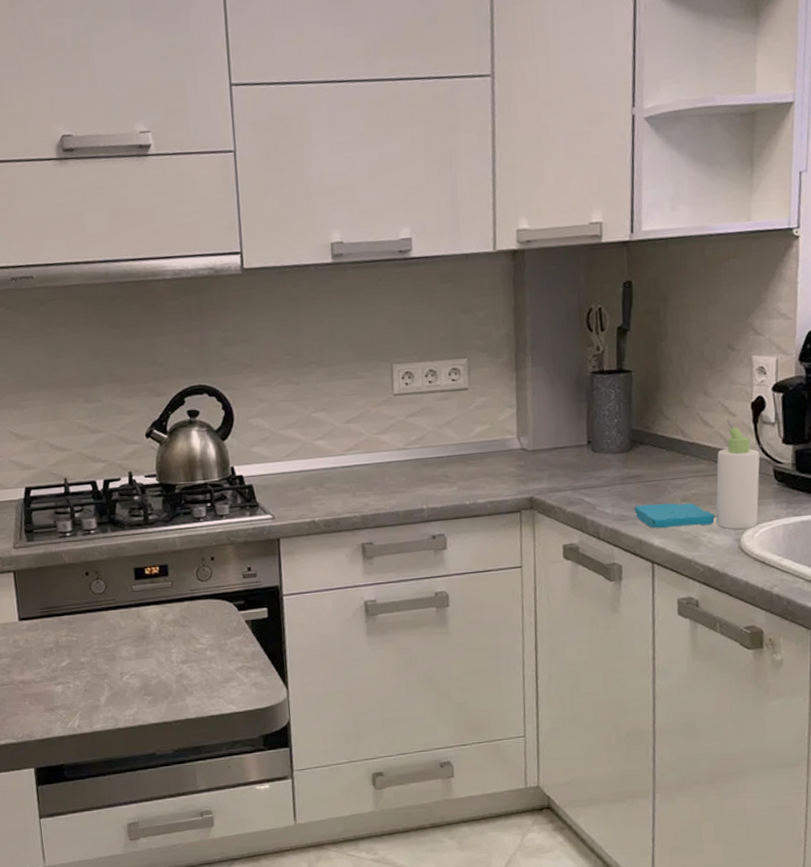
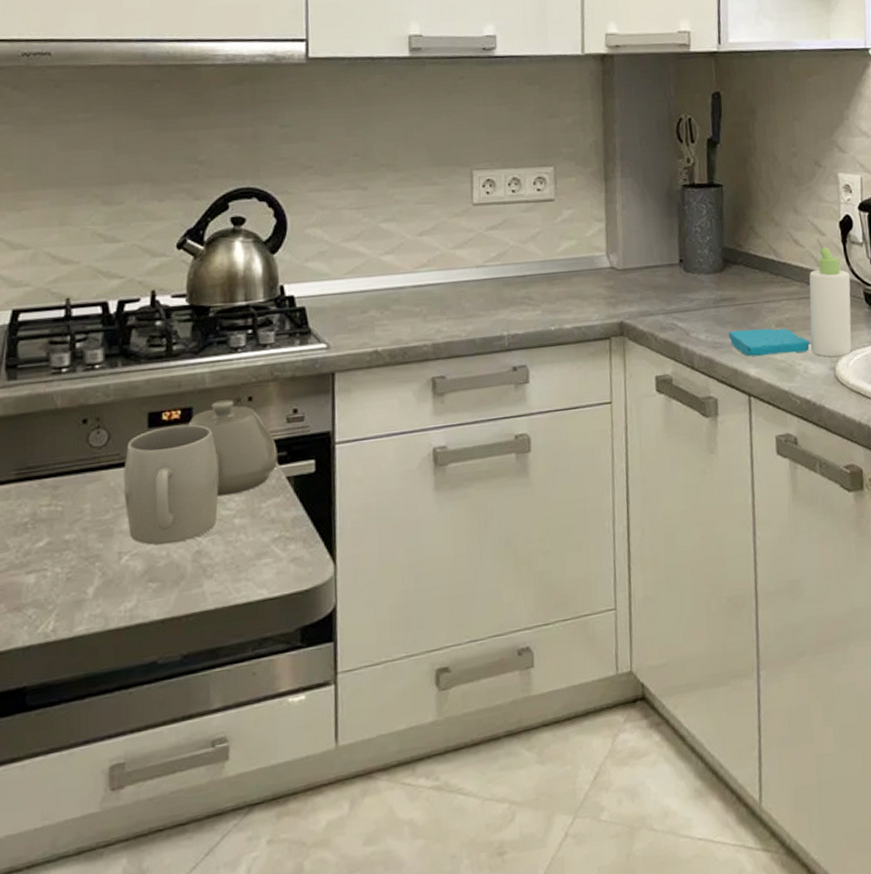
mug: none [119,577,193,669] -> present [124,424,220,545]
sugar bowl: none [165,559,239,634] -> present [188,399,279,497]

